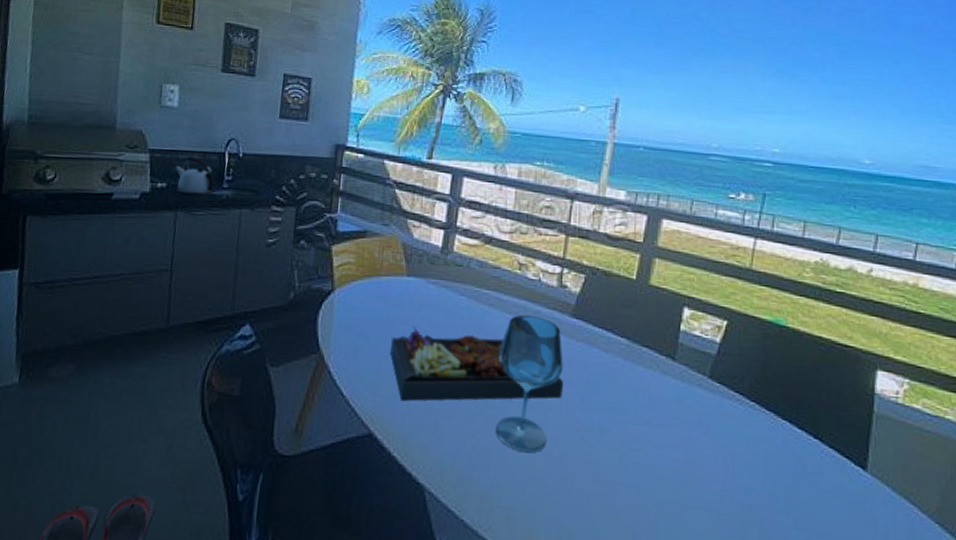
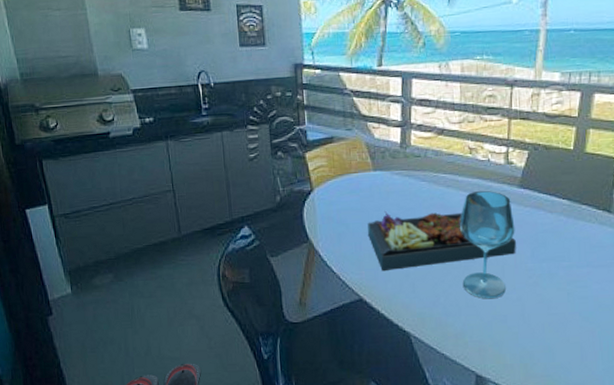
kettle: present [175,156,216,196] -> none [157,91,195,127]

